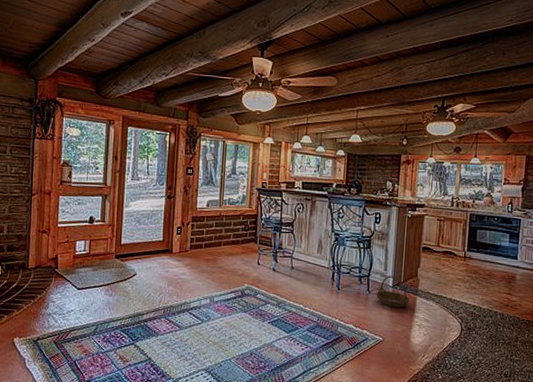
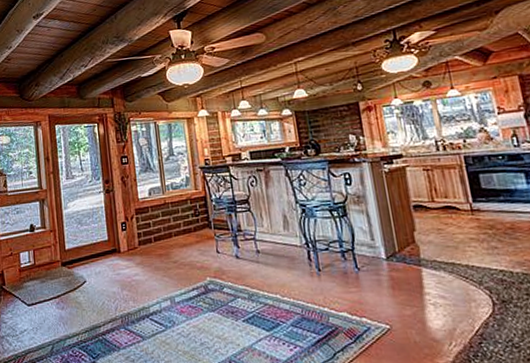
basket: present [376,275,410,308] -> none [367,245,414,285]

